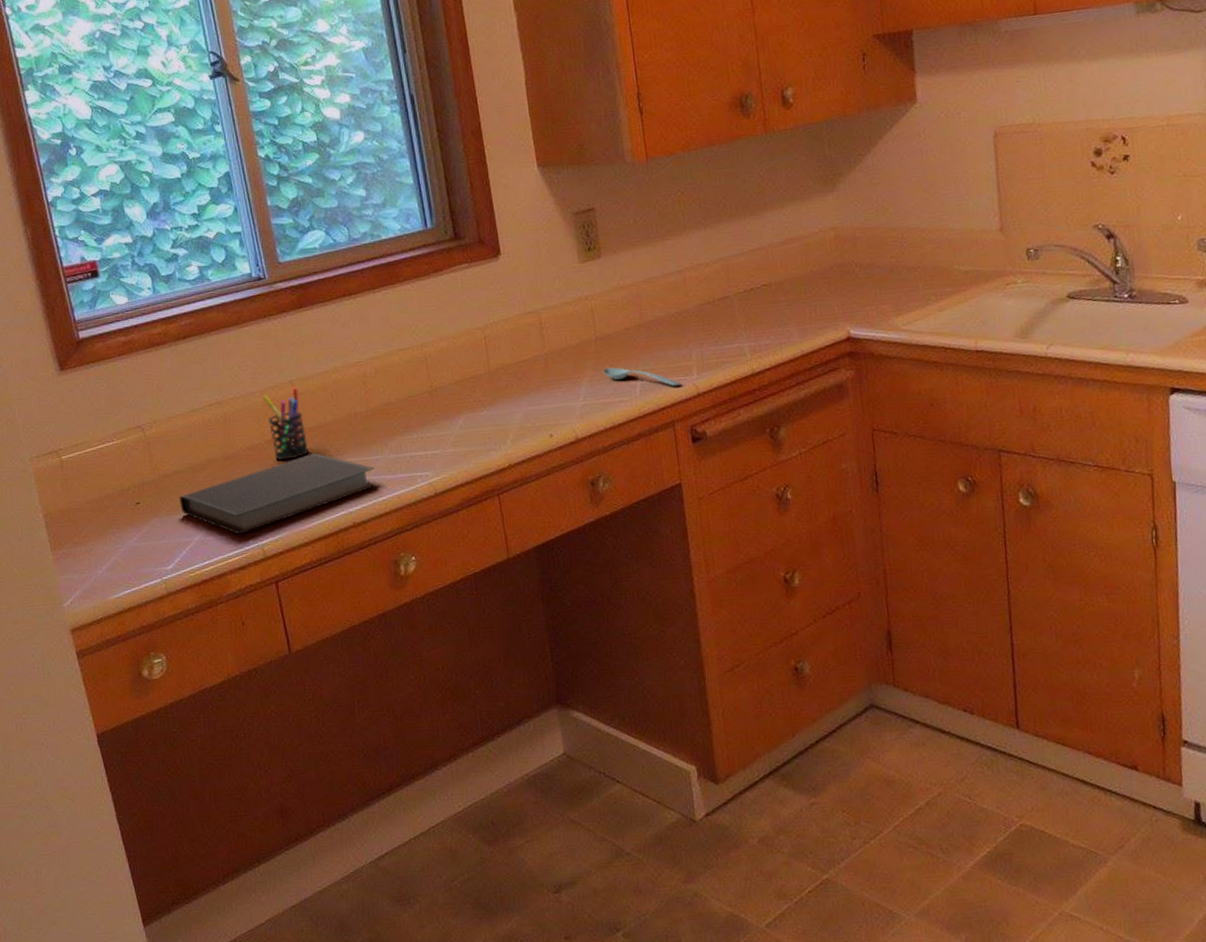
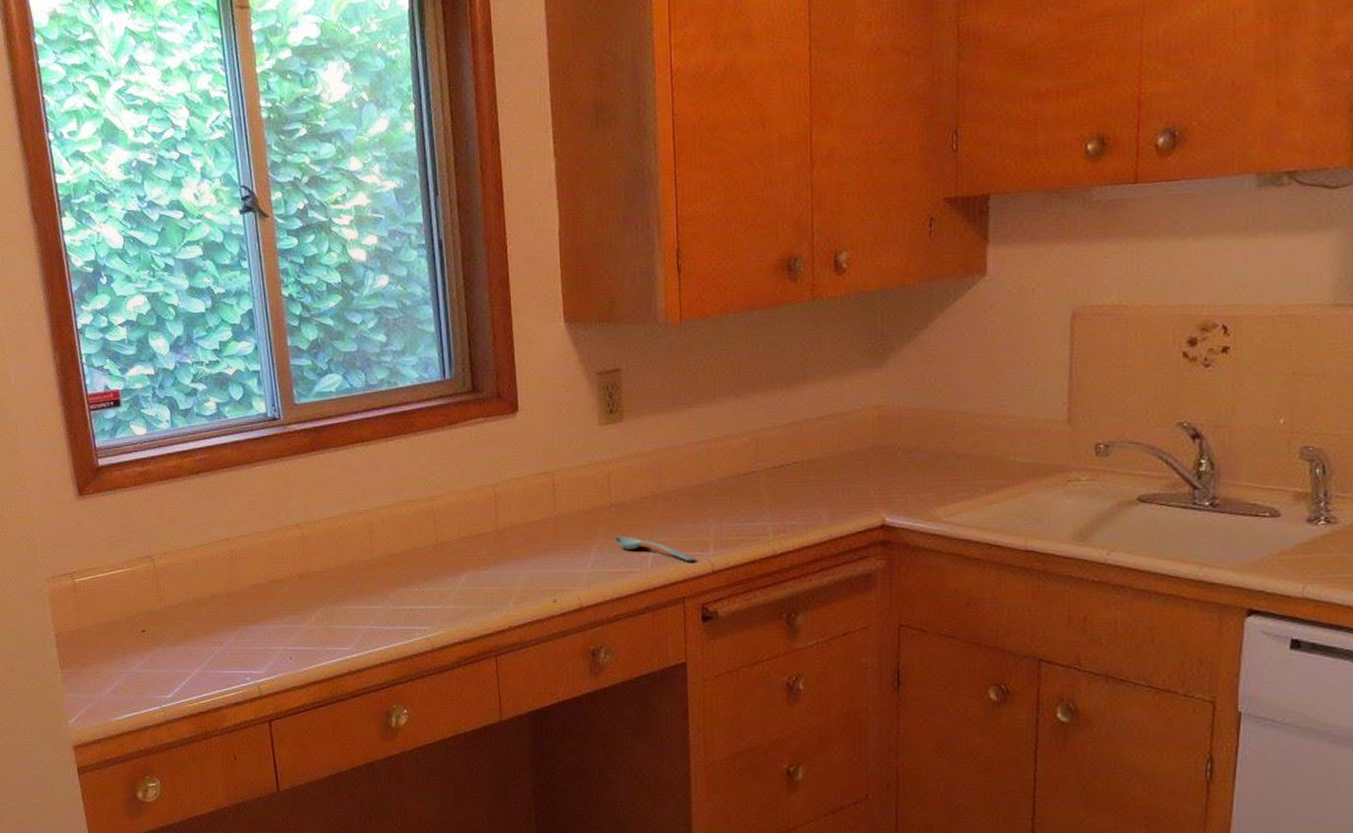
notebook: present [179,453,375,535] -> none [183,598,374,671]
pen holder: present [262,386,309,461] -> none [269,529,310,602]

